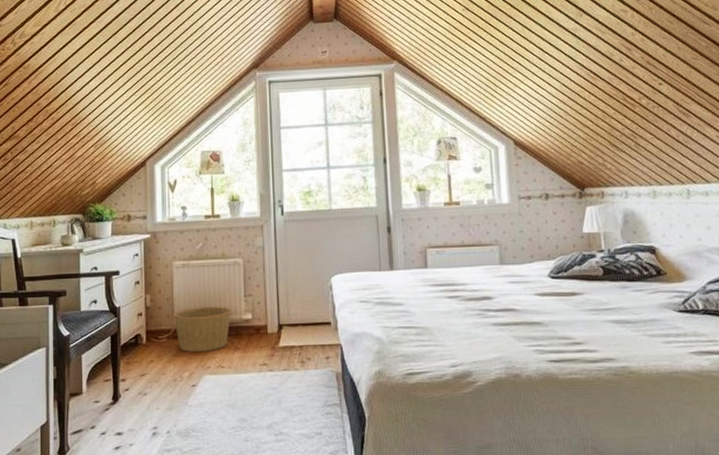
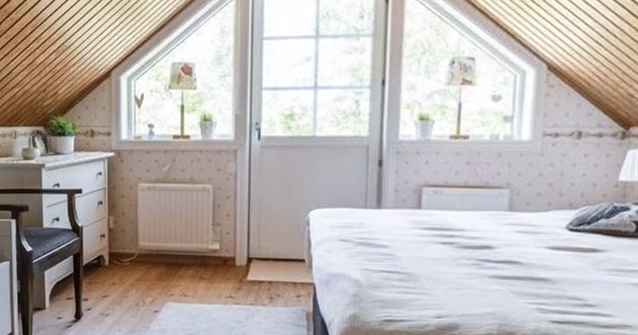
basket: present [173,306,231,353] -> none [137,233,197,279]

